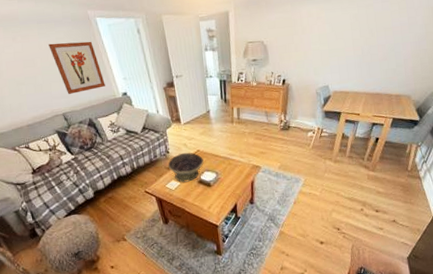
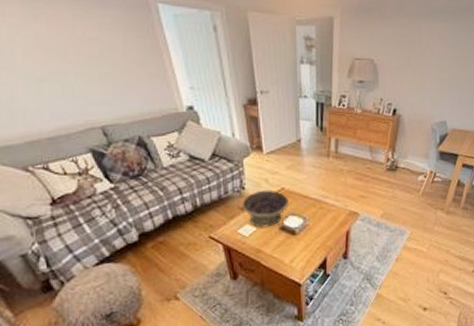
wall art: present [48,41,105,94] -> none [87,30,164,101]

